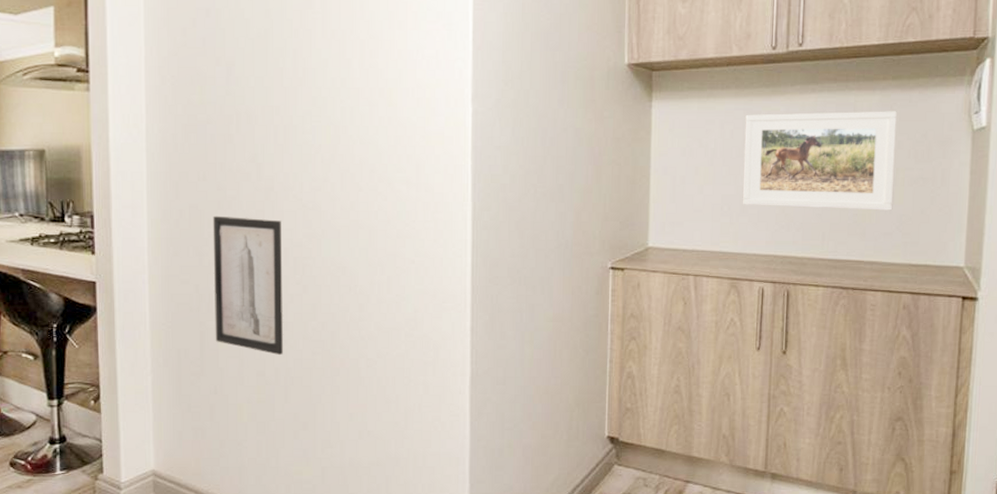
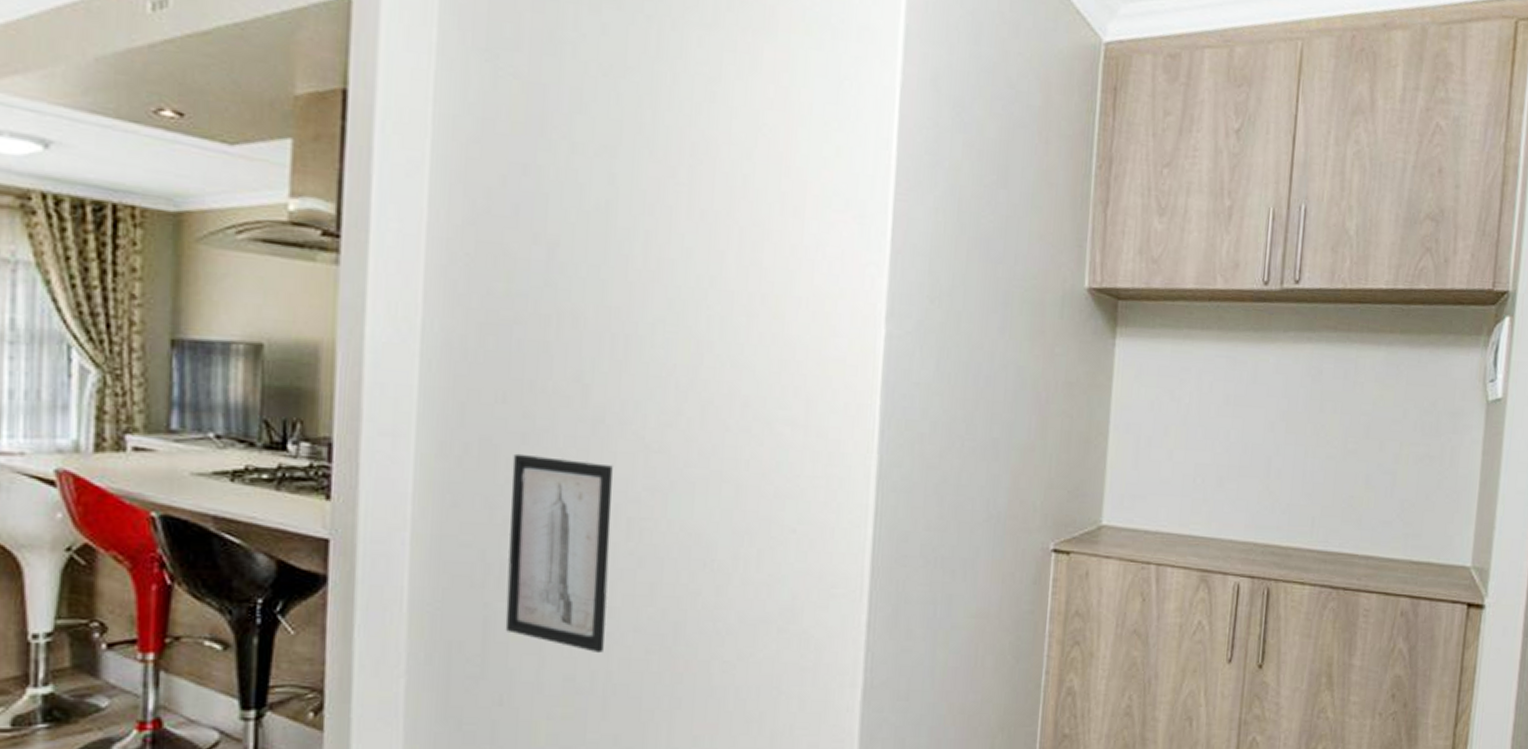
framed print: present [742,111,897,211] -> none [1219,363,1404,494]

